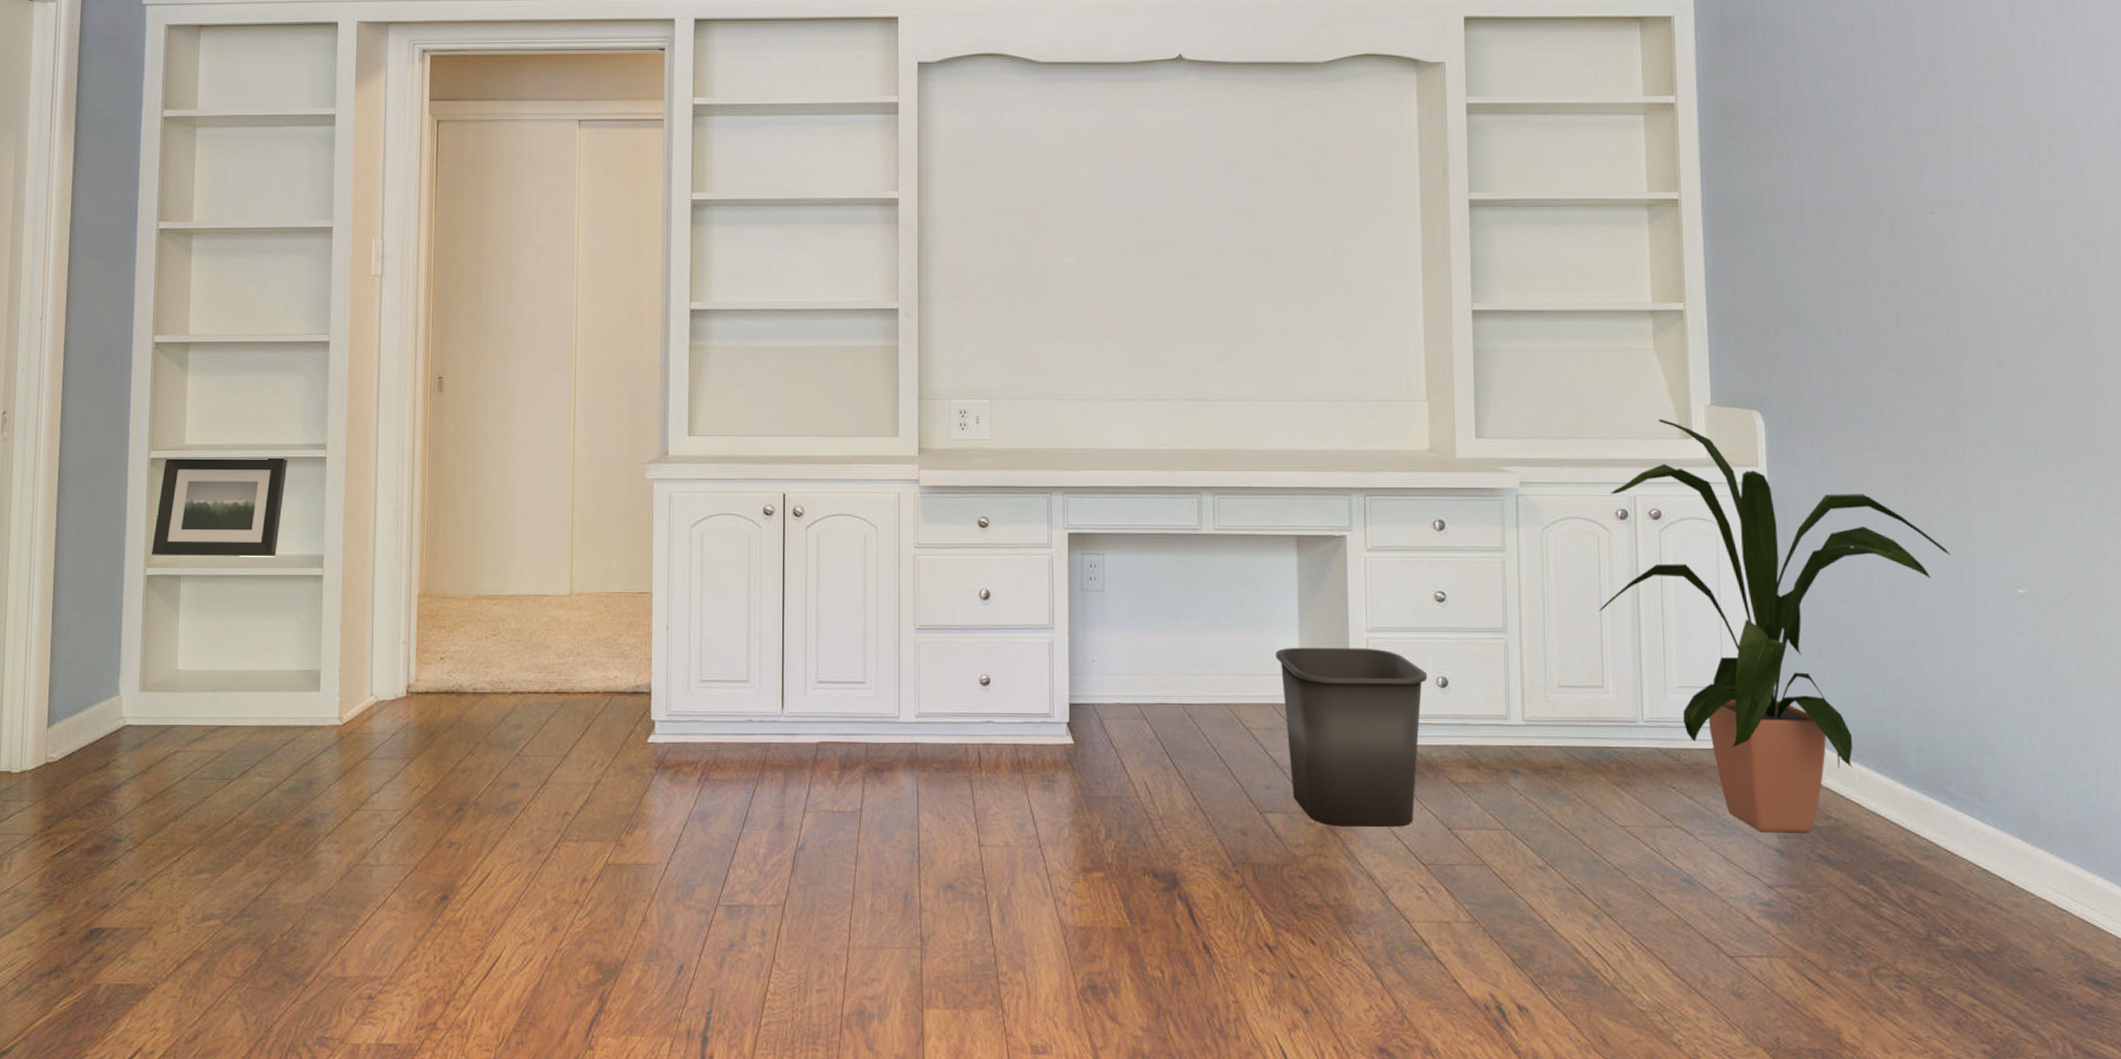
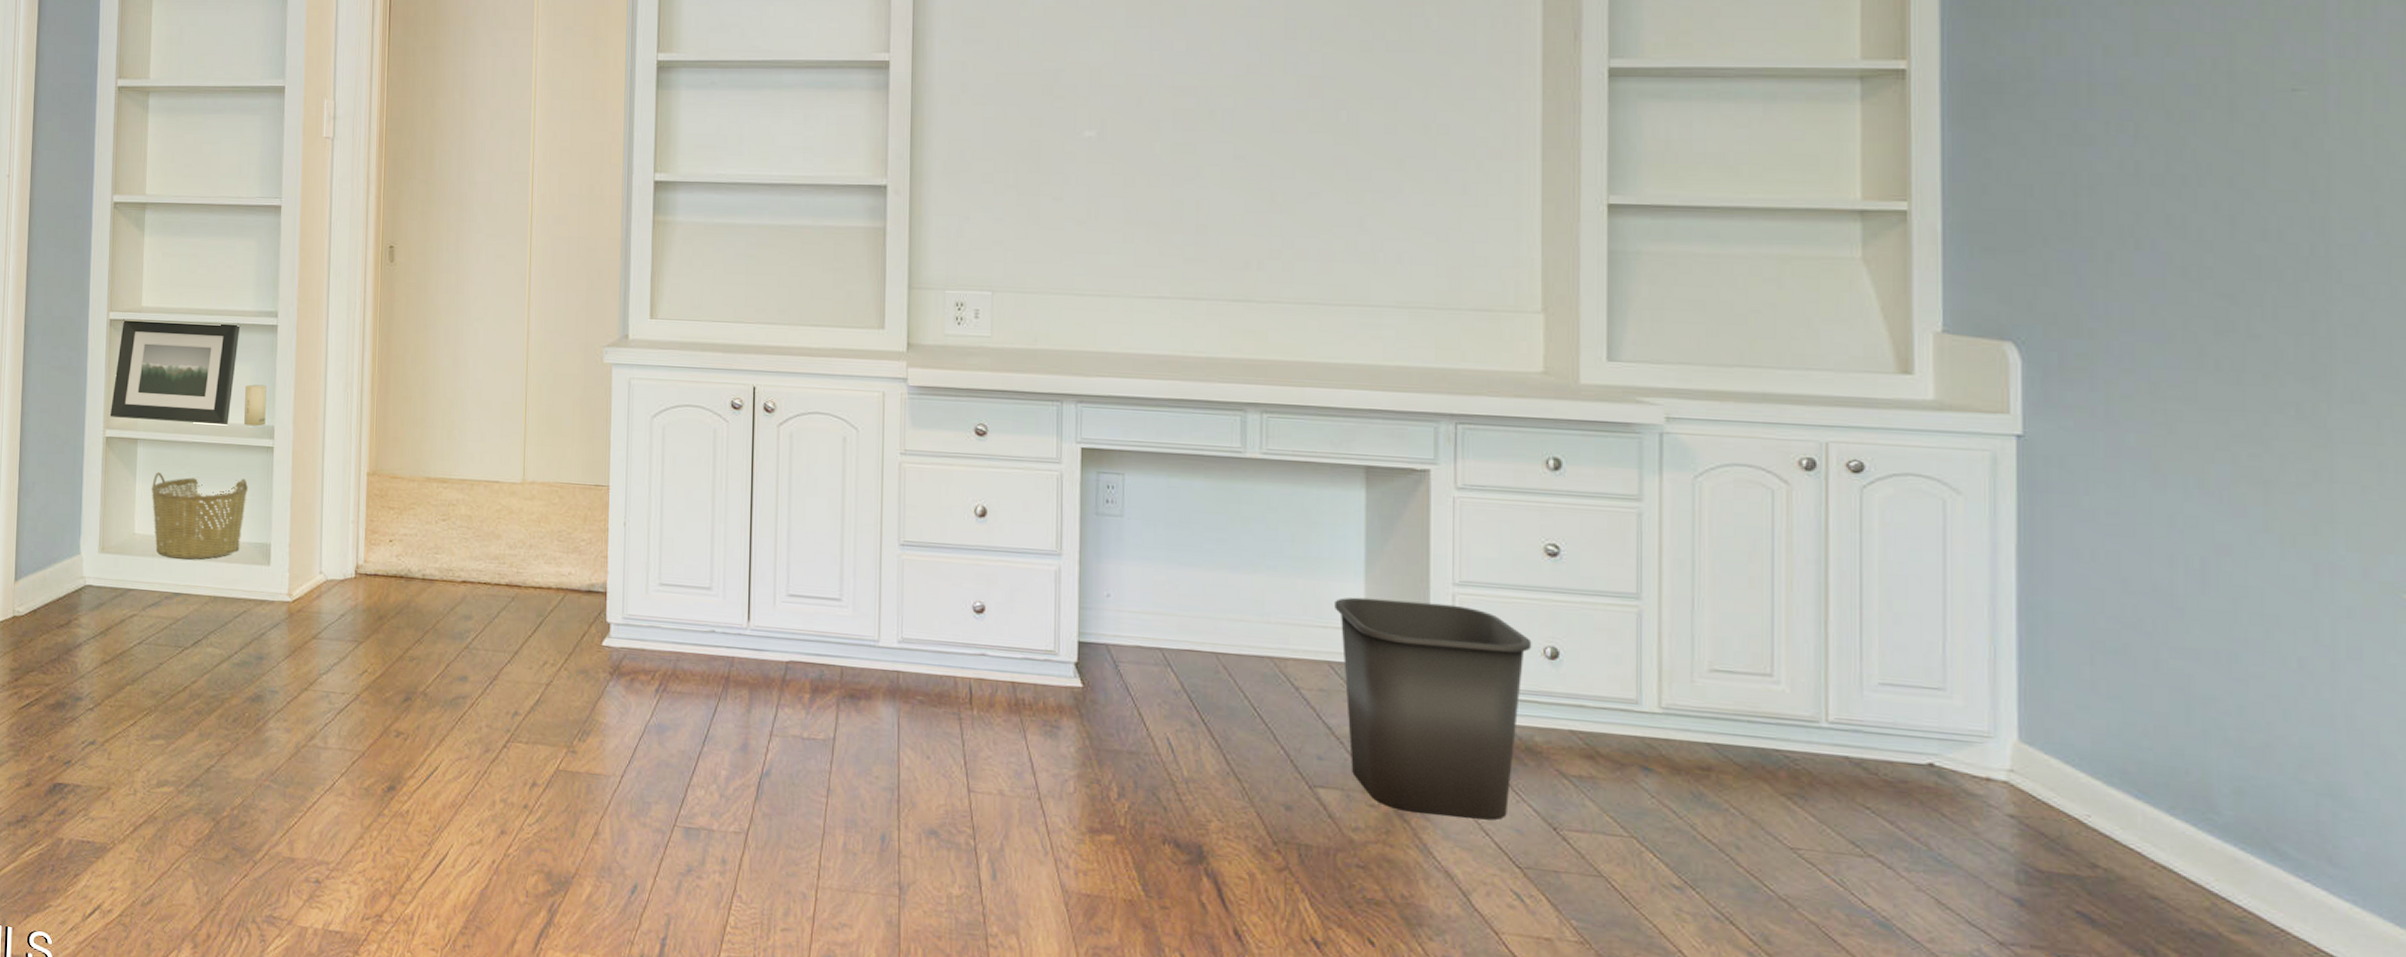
basket: none [195,606,297,691] -> present [151,471,248,560]
candle: none [292,515,315,556] -> present [244,384,267,427]
house plant: present [1598,419,1952,832] -> none [1769,347,2302,882]

